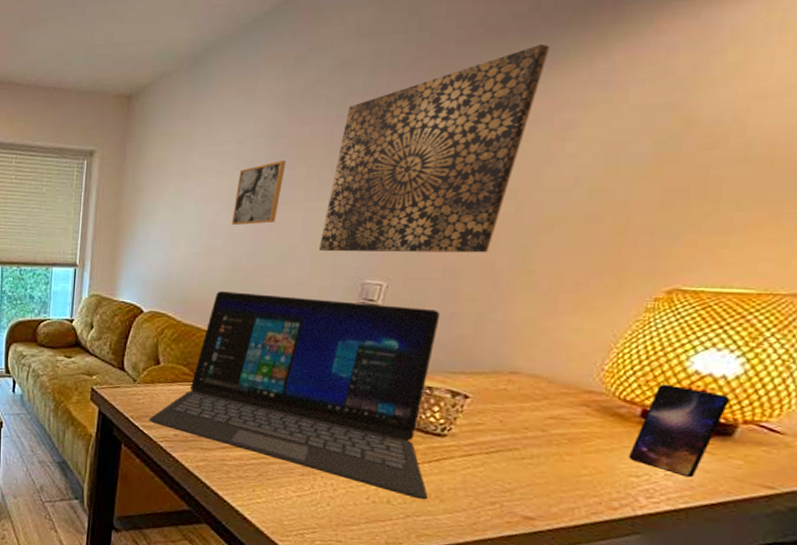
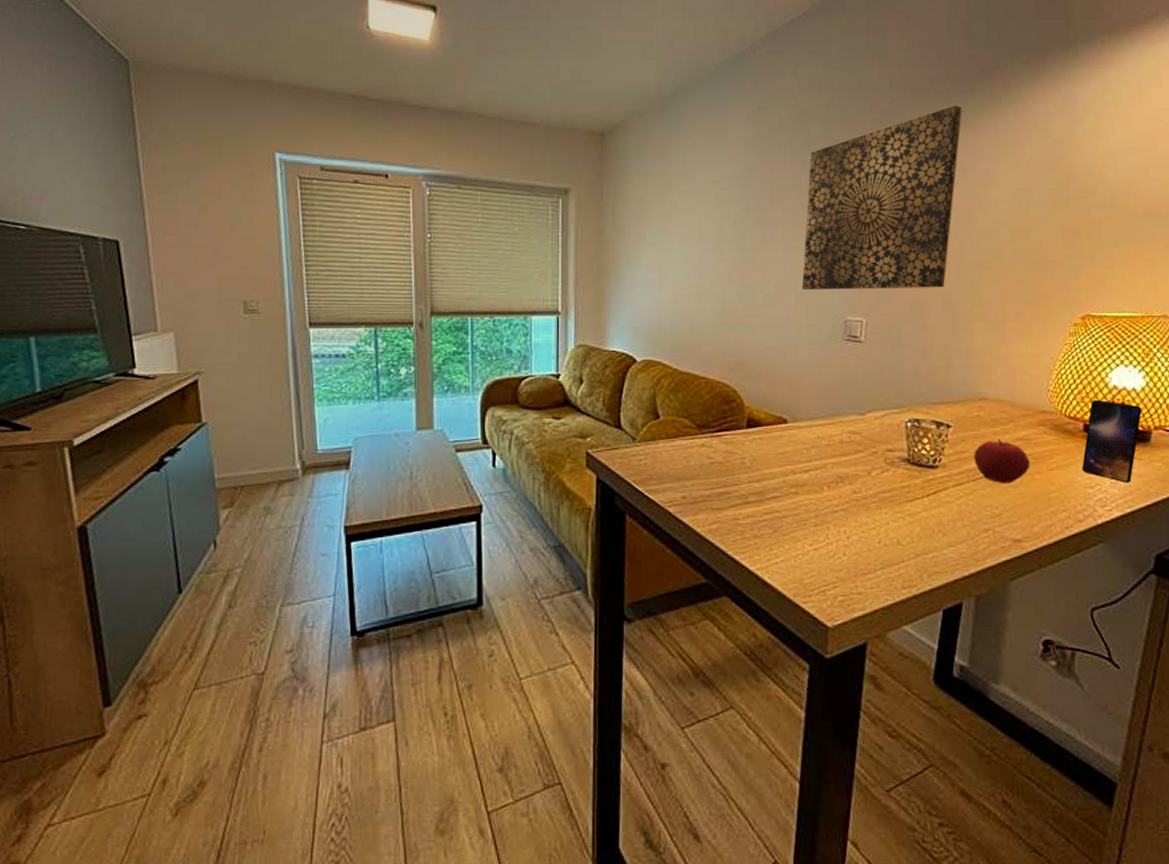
laptop: present [149,291,441,500] -> none [654,335,933,536]
wall art: present [231,161,286,226] -> none [717,202,762,266]
apple: none [491,415,561,461] -> present [974,439,1030,484]

